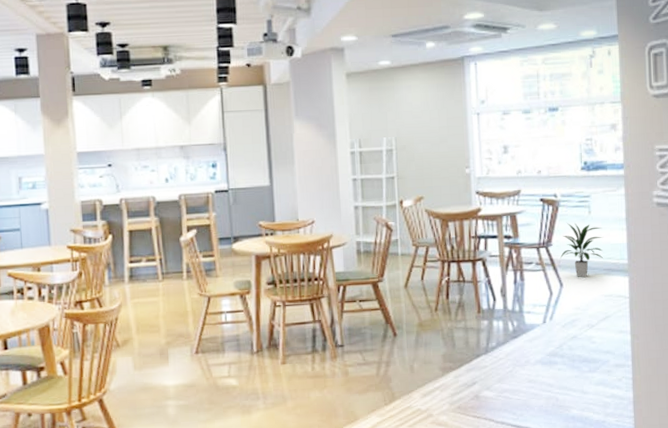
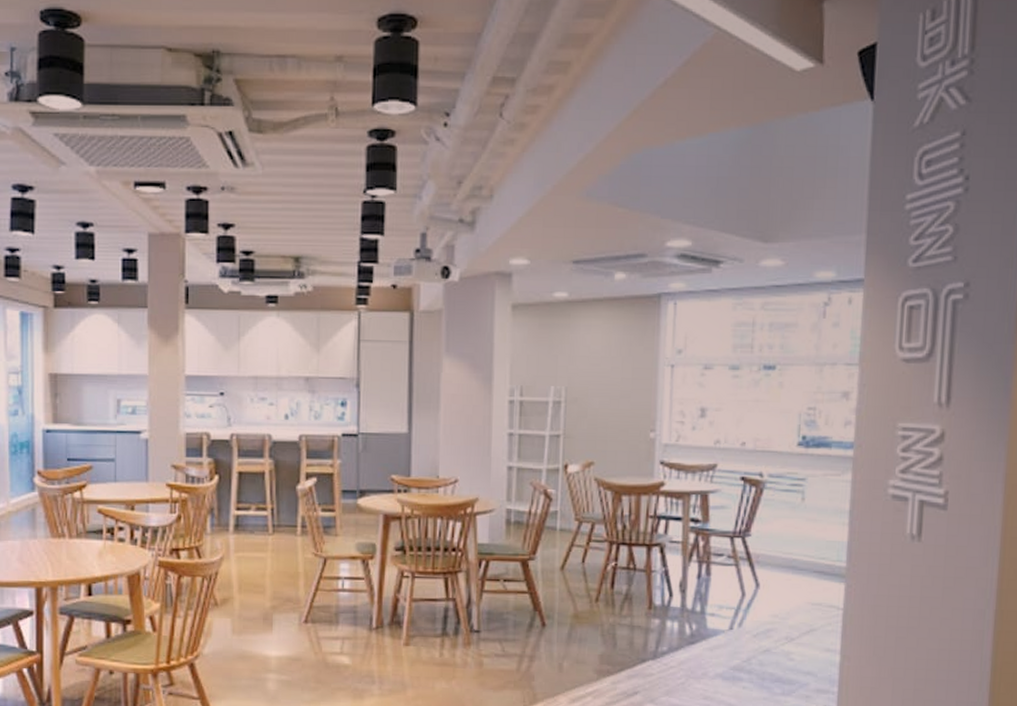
indoor plant: present [560,223,603,278] -> none [760,510,817,579]

